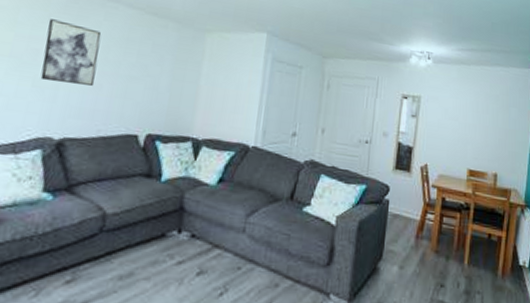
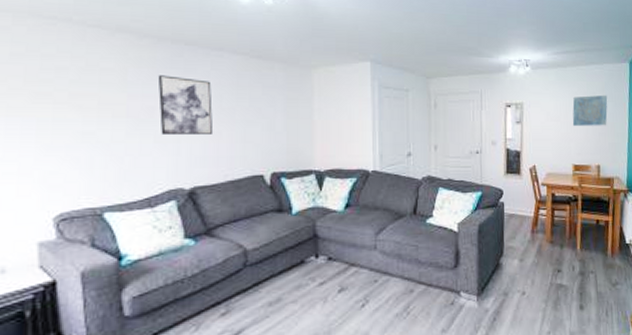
wall art: none [471,97,511,132] -> present [572,95,608,126]

